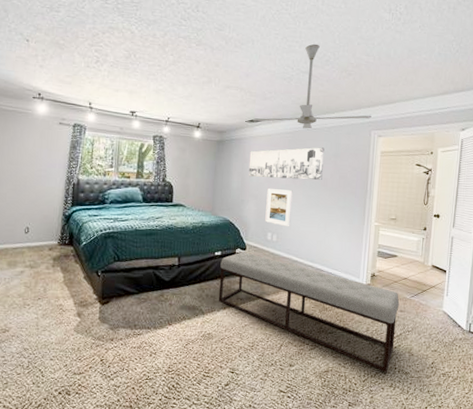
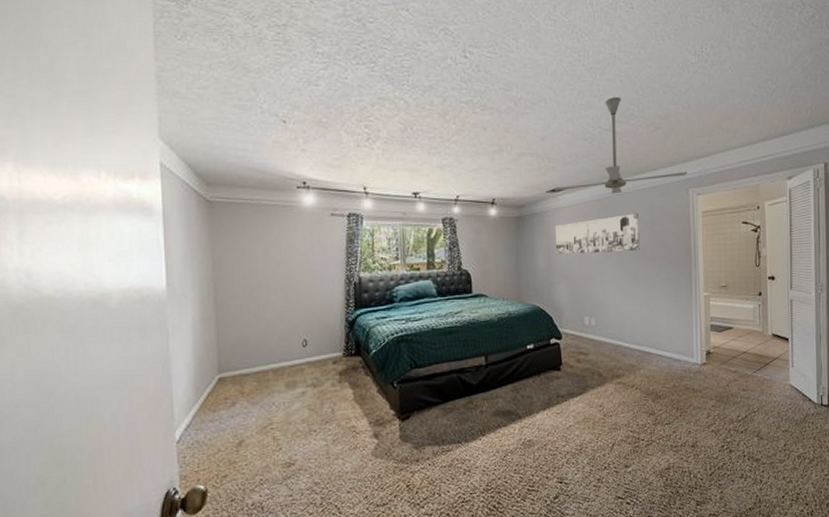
bench: present [218,252,400,374] -> none [534,341,741,463]
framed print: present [265,188,293,227] -> none [579,265,609,308]

